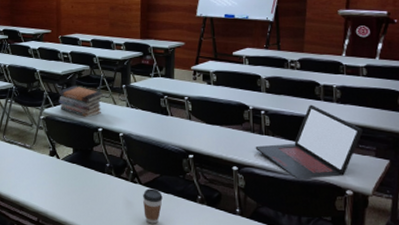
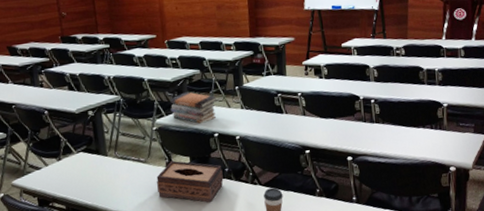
tissue box: none [40,150,104,196] -> present [156,160,224,203]
laptop: present [255,104,363,179] -> none [367,89,463,162]

